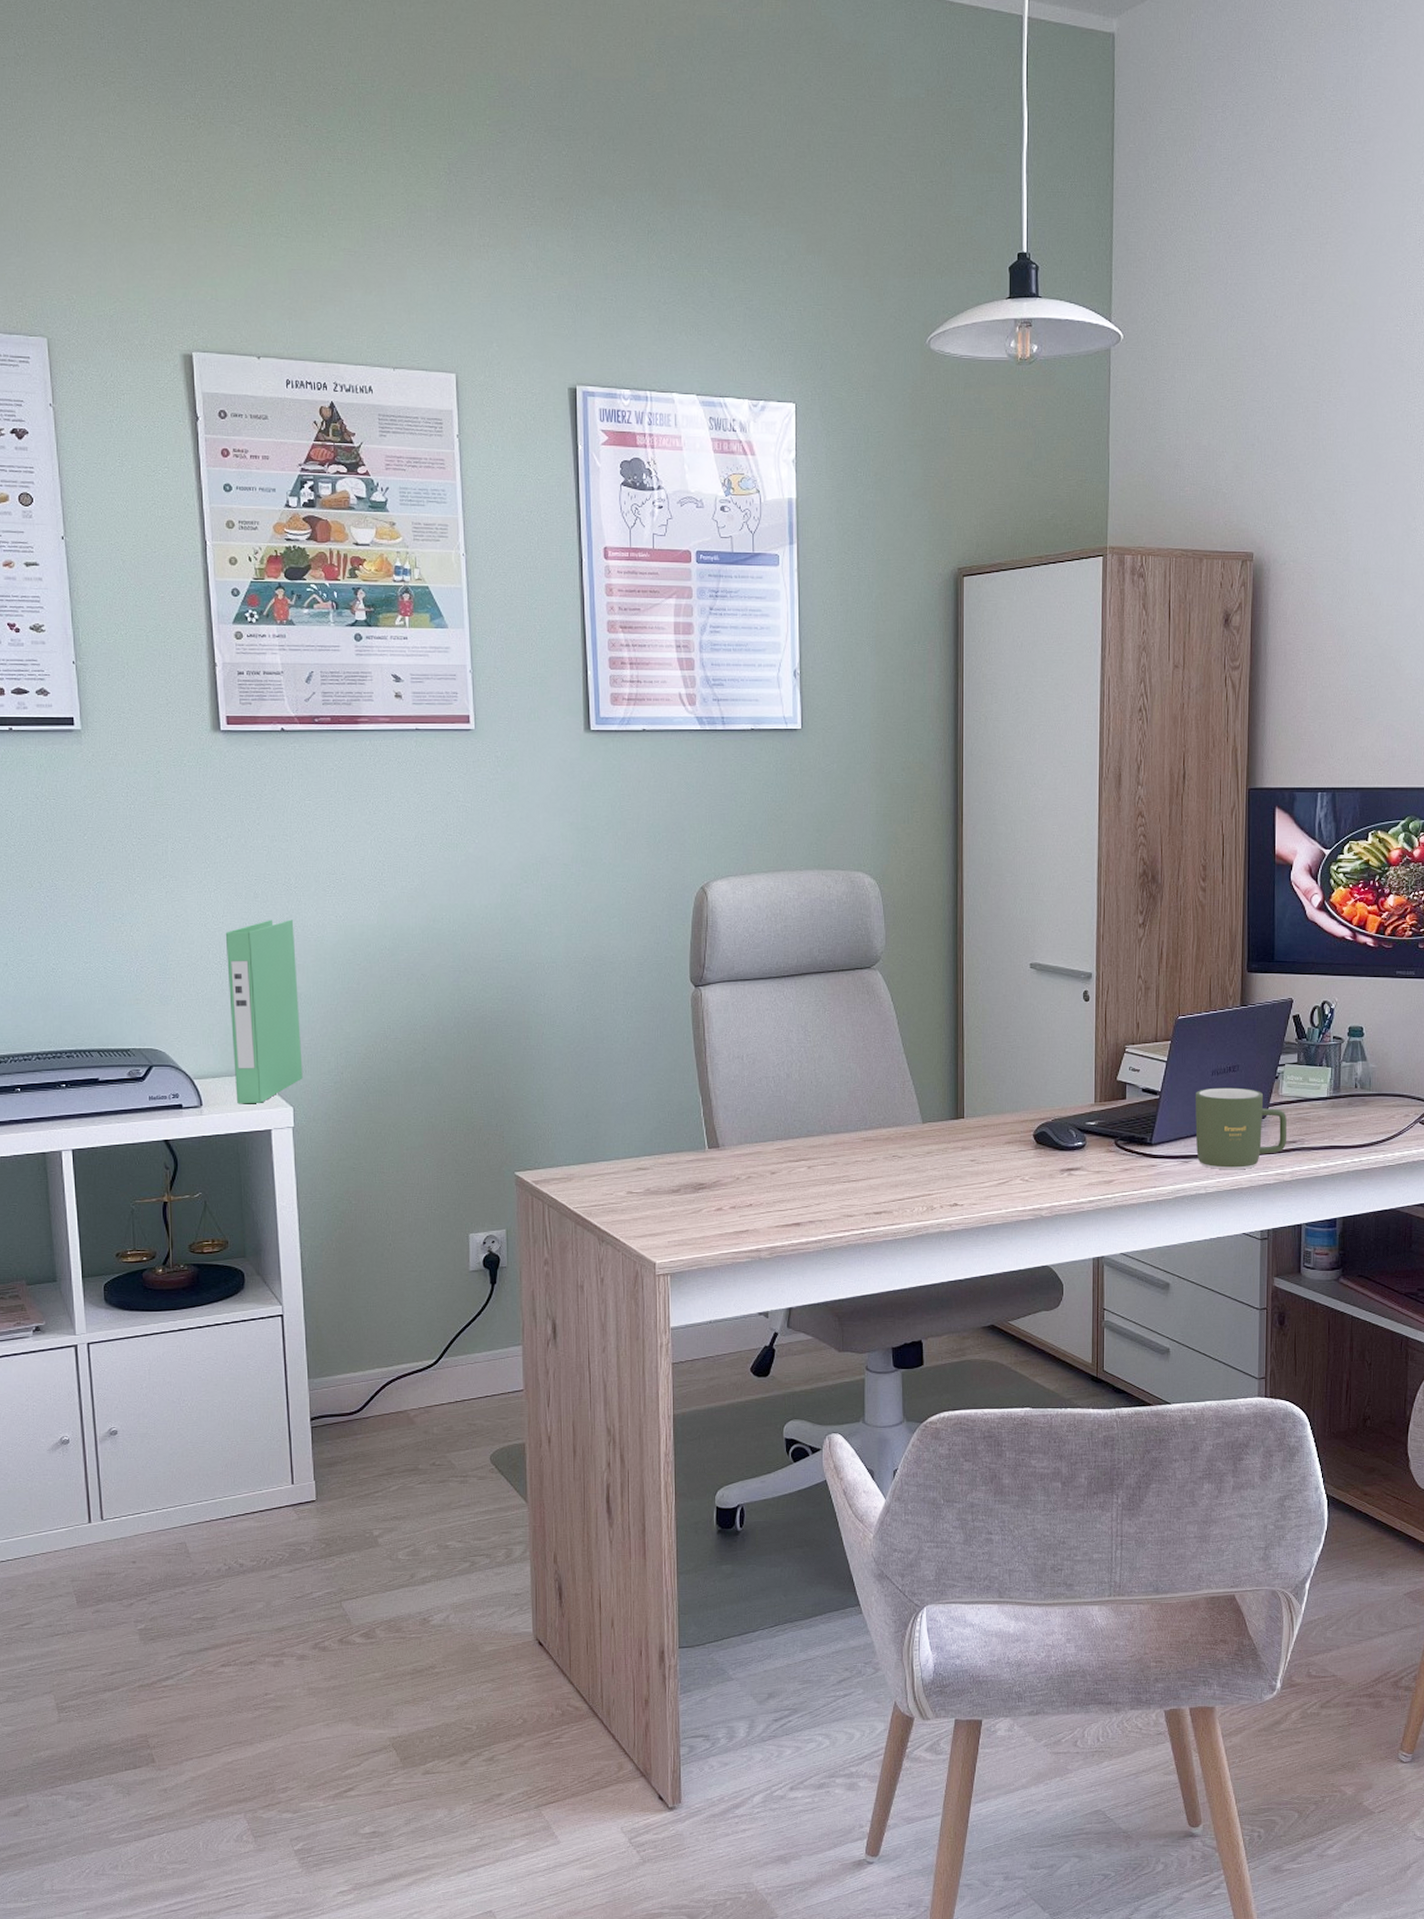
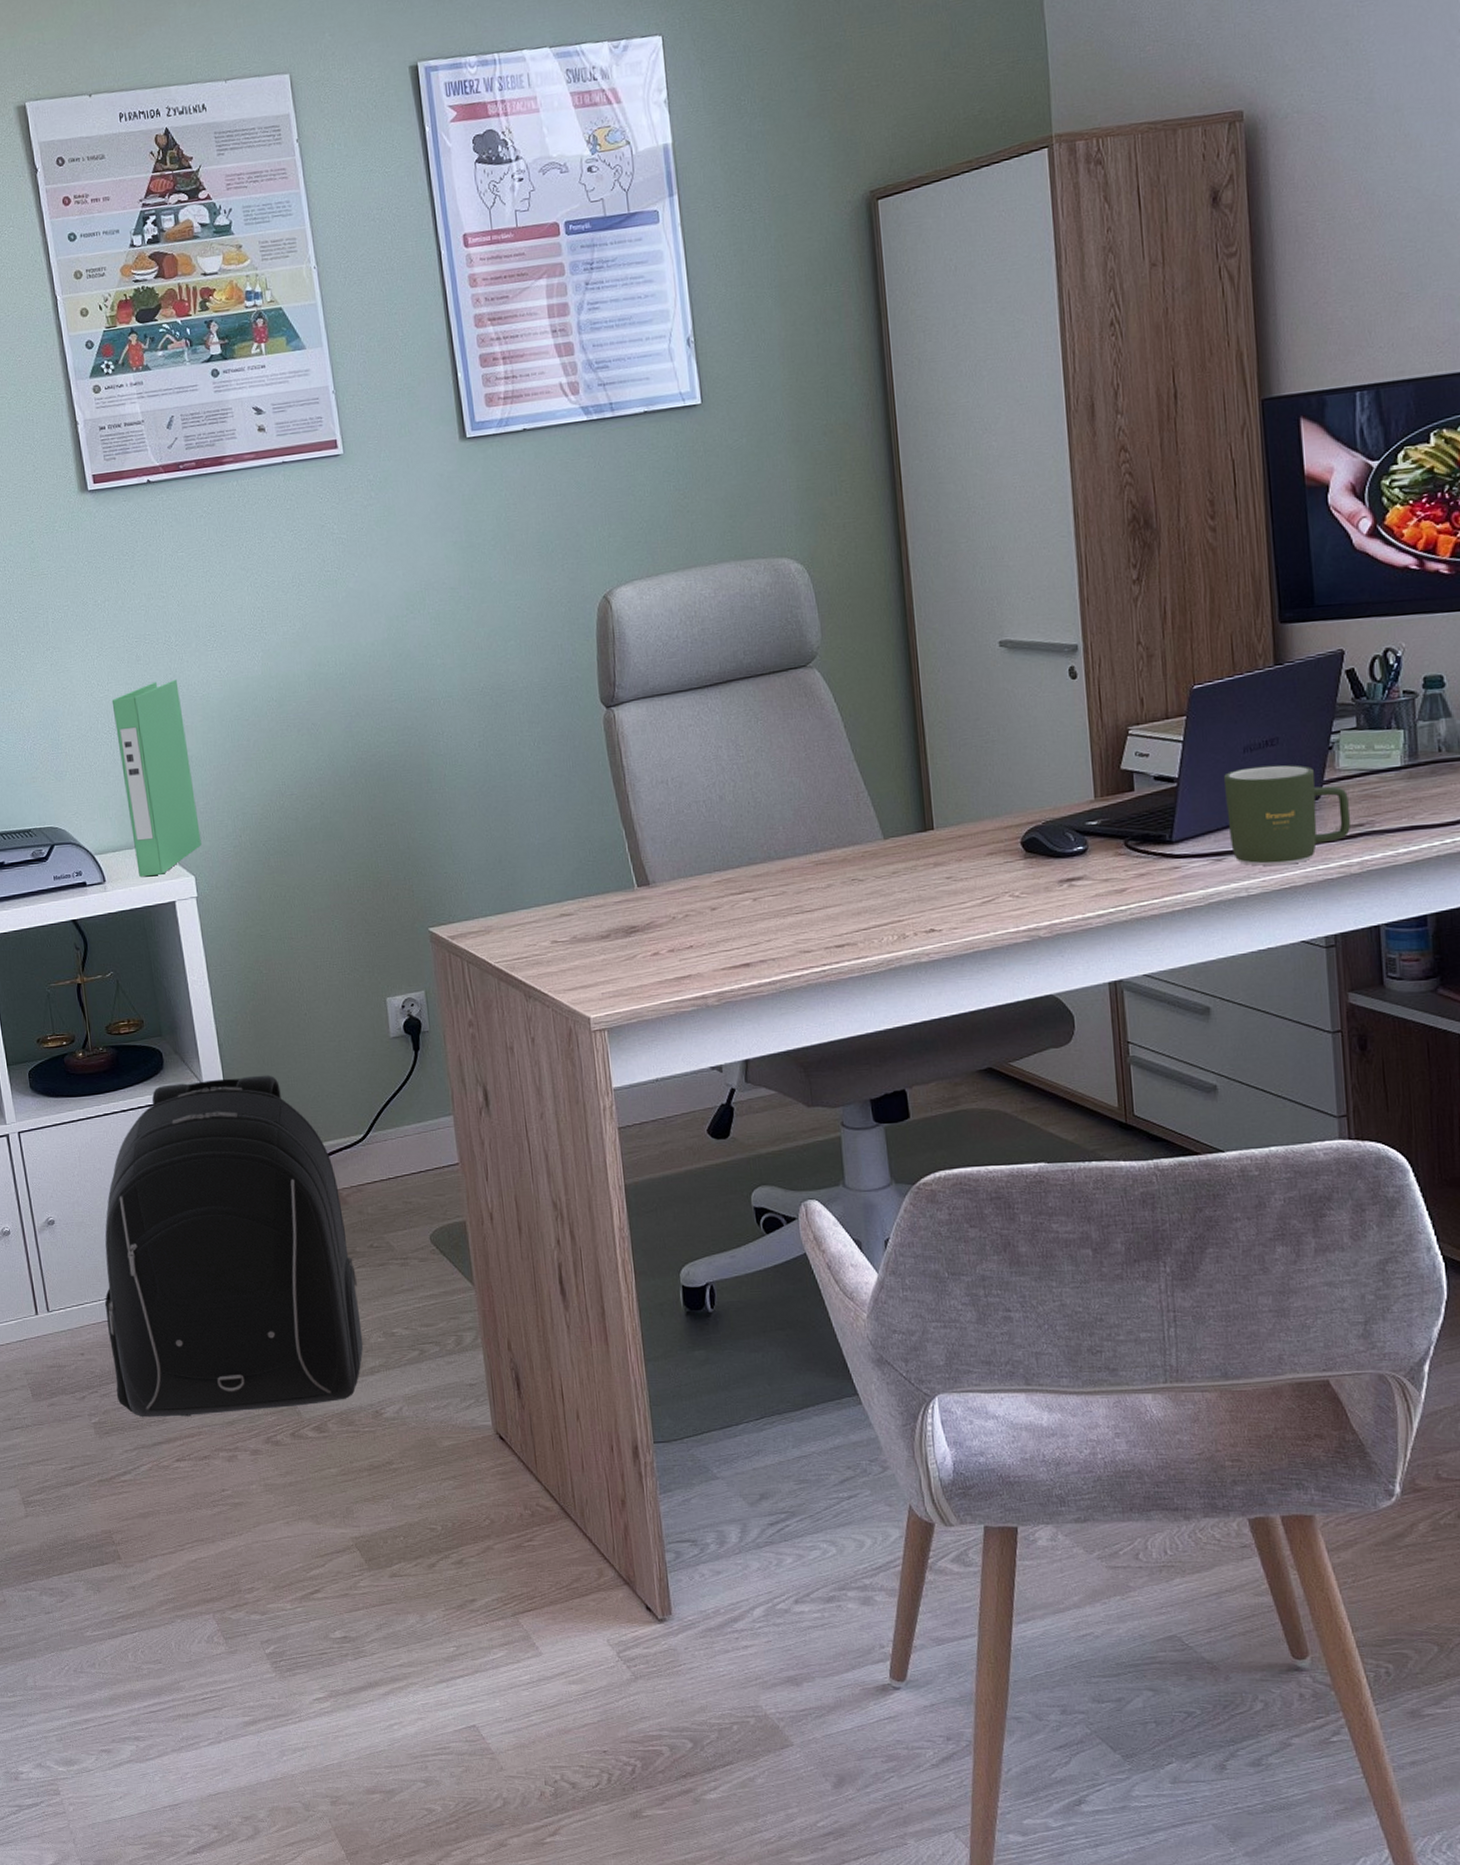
backpack: none [161,1299,418,1624] -> present [104,1074,364,1418]

